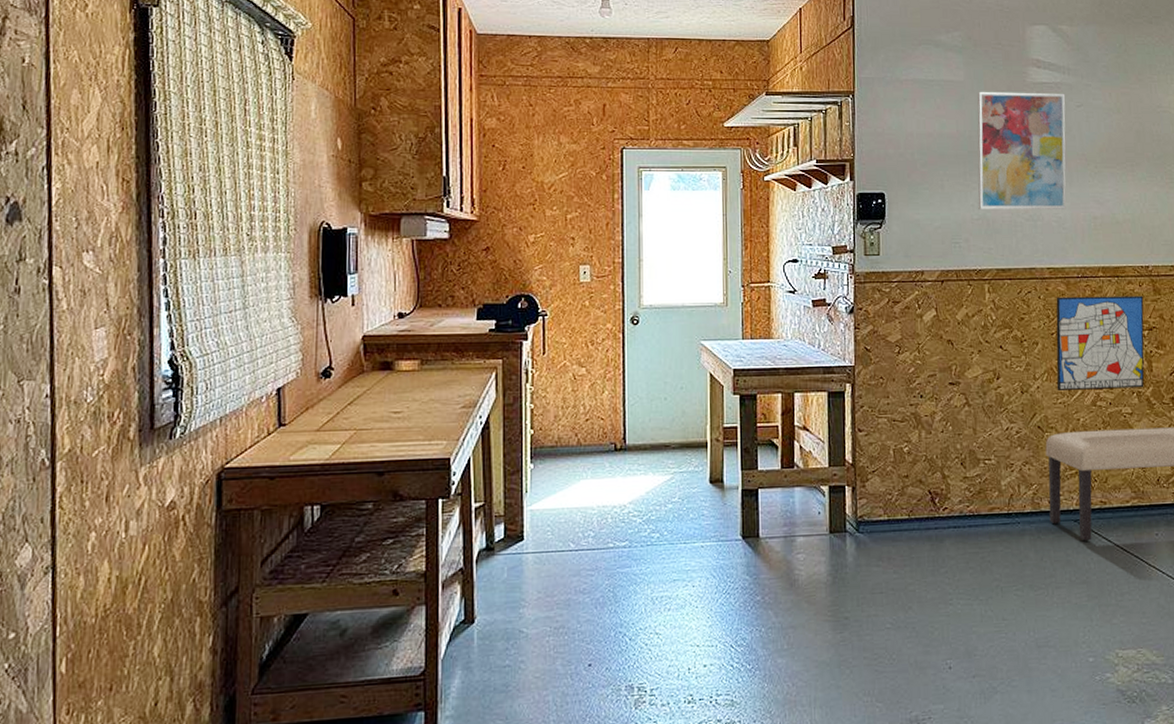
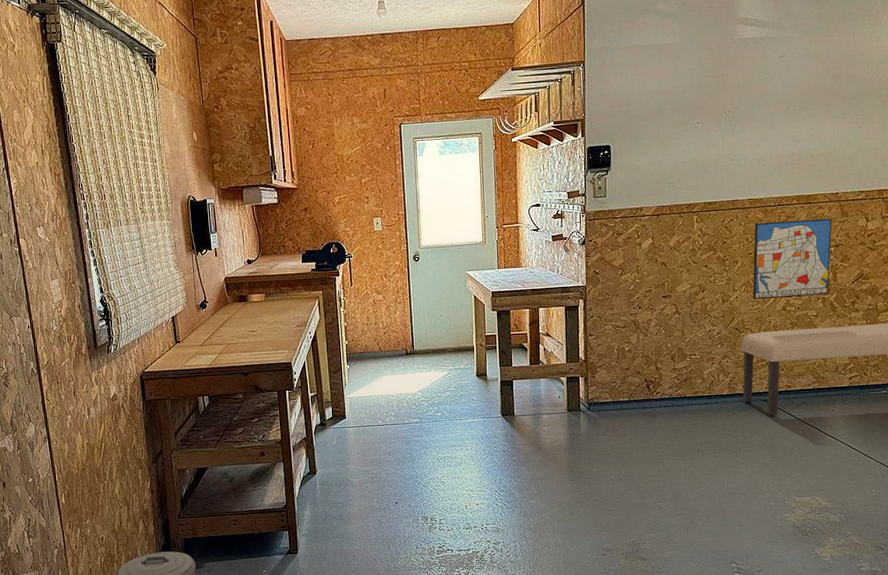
wall art: present [977,91,1067,210] -> none [689,46,770,154]

